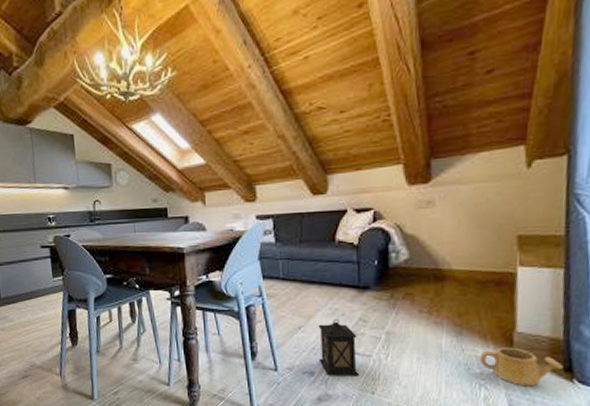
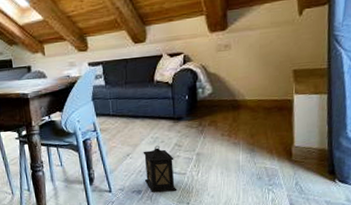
watering can: present [479,347,563,386] -> none [268,158,328,188]

